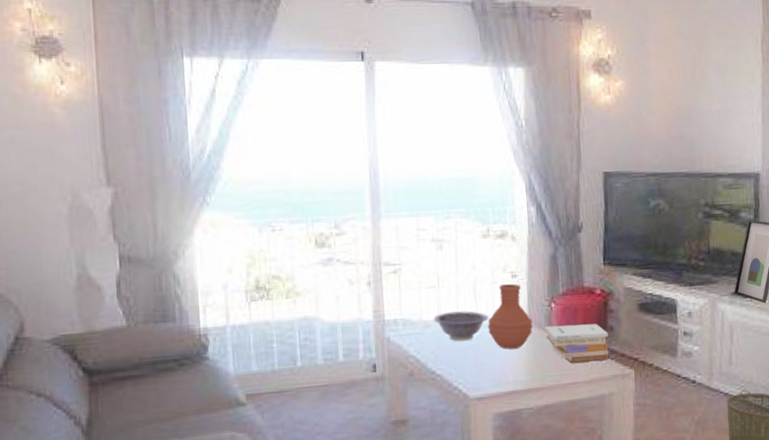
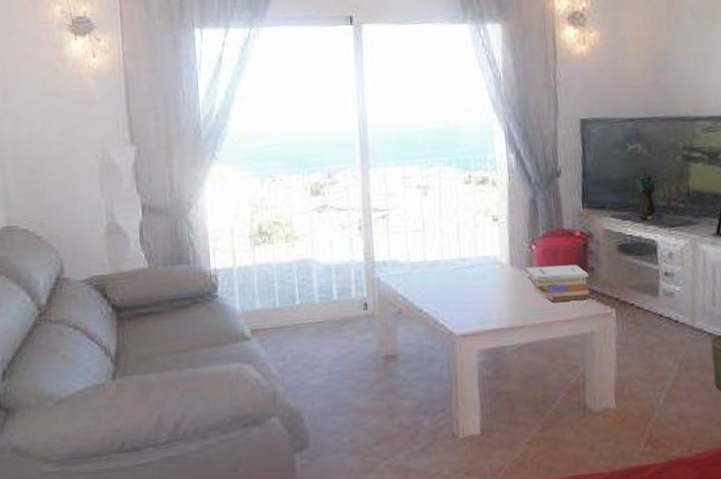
decorative bowl: present [433,311,488,341] -> none [419,253,471,281]
vase: present [487,283,533,349] -> none [471,226,515,289]
vase: none [657,229,679,280] -> present [635,172,657,222]

